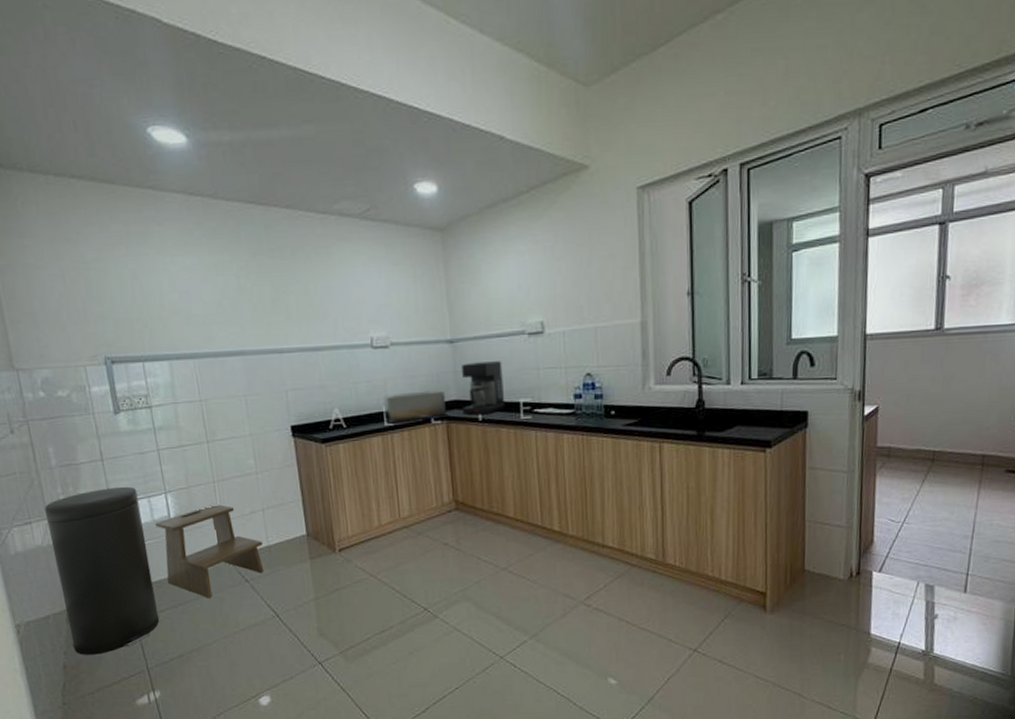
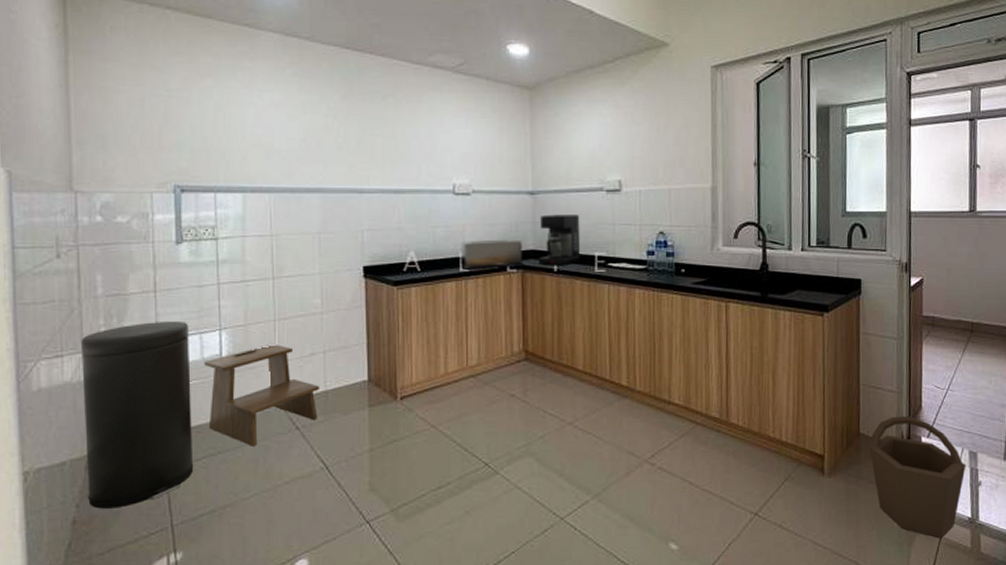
bucket: none [815,551,922,671] -> present [869,416,966,539]

